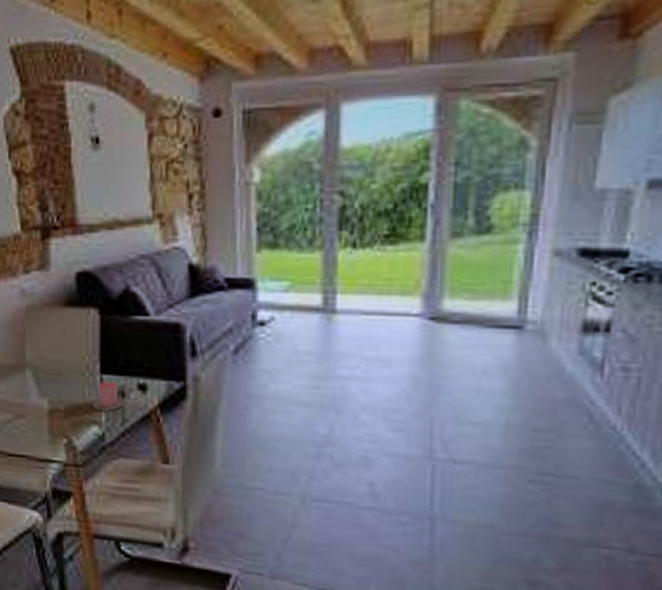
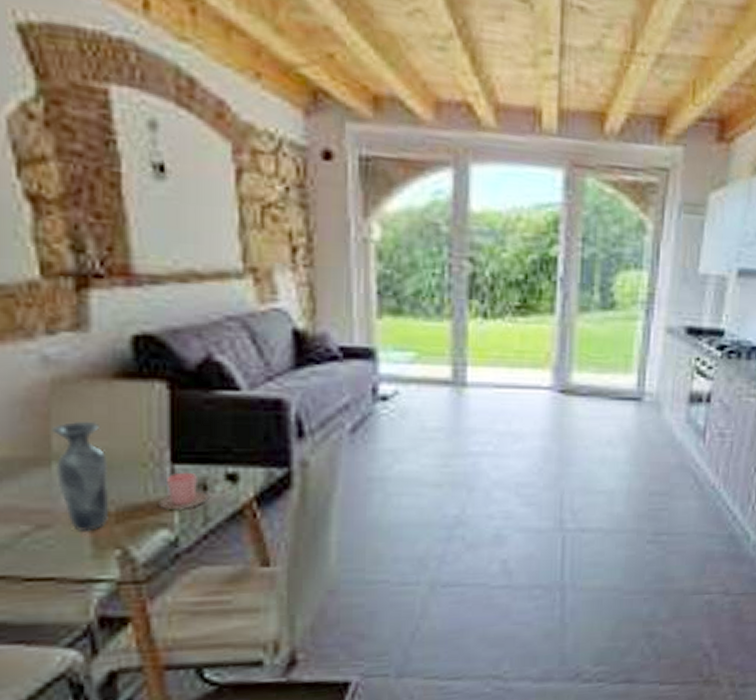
vase: none [26,338,60,422] -> present [52,420,109,531]

